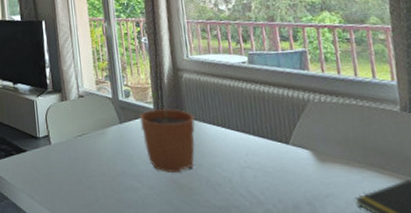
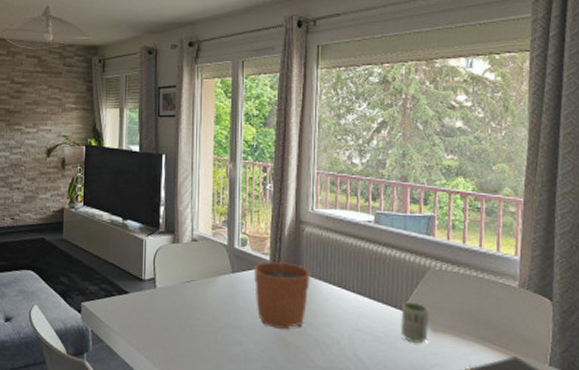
cup: none [287,135,318,175] -> present [400,301,430,343]

